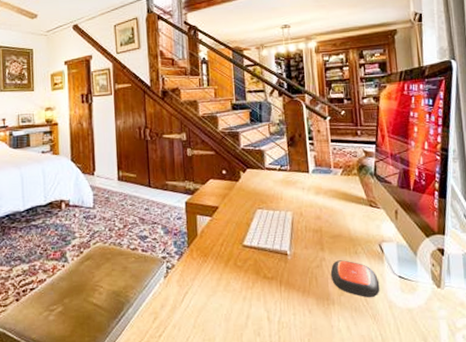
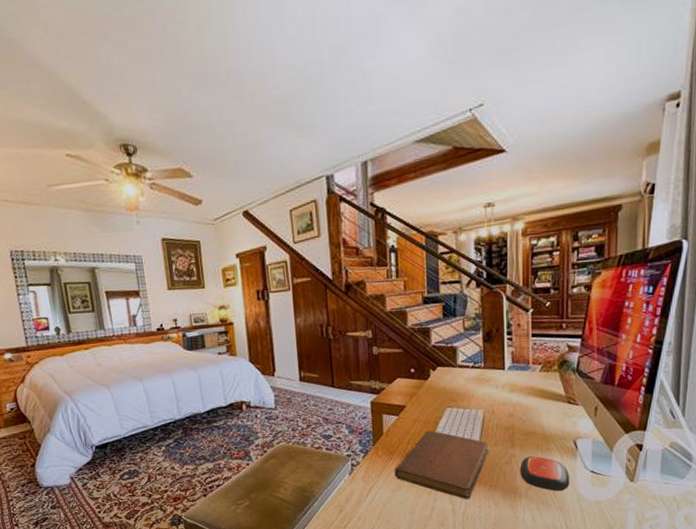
notebook: none [208,232,300,306] -> present [394,430,489,500]

